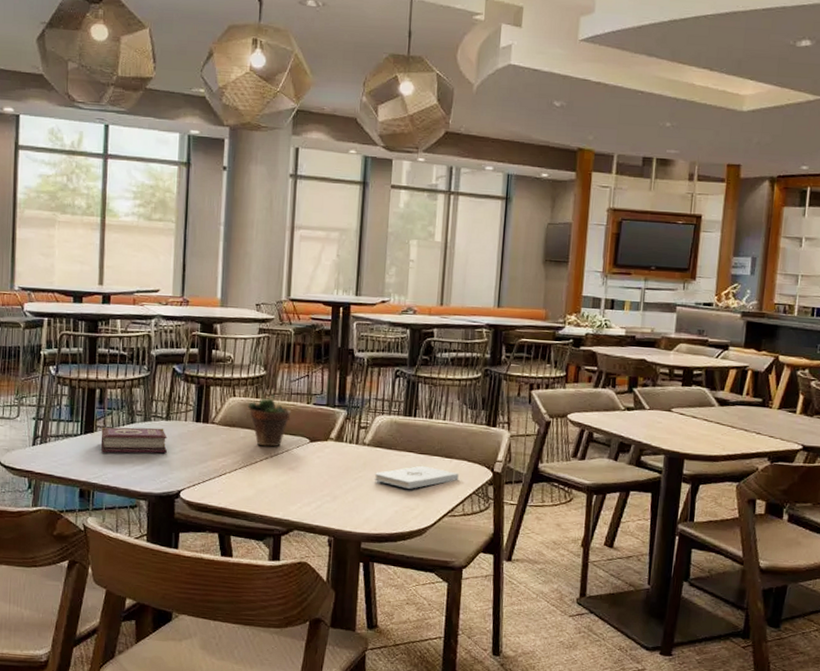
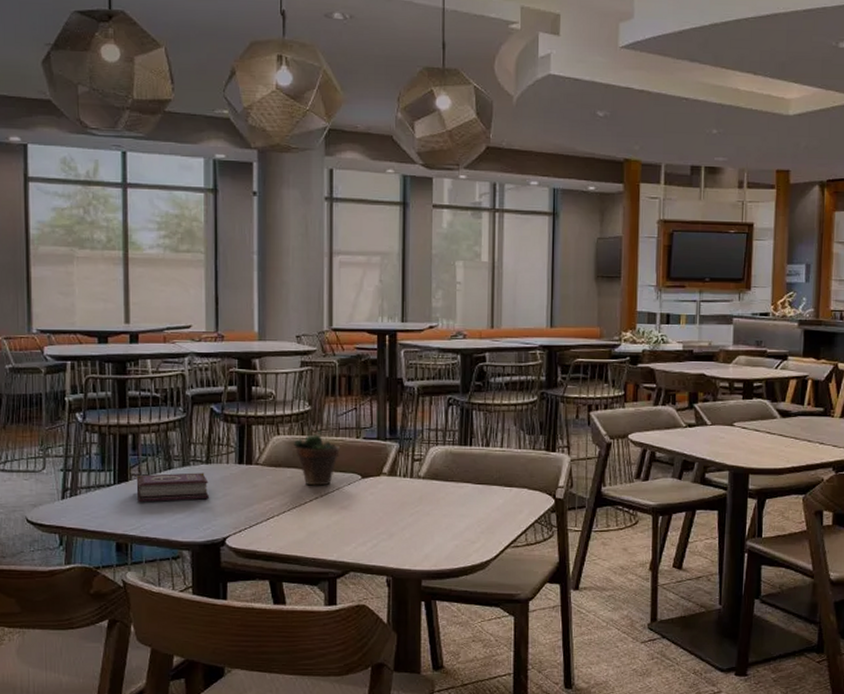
notepad: present [374,465,459,489] -> none [431,496,520,521]

